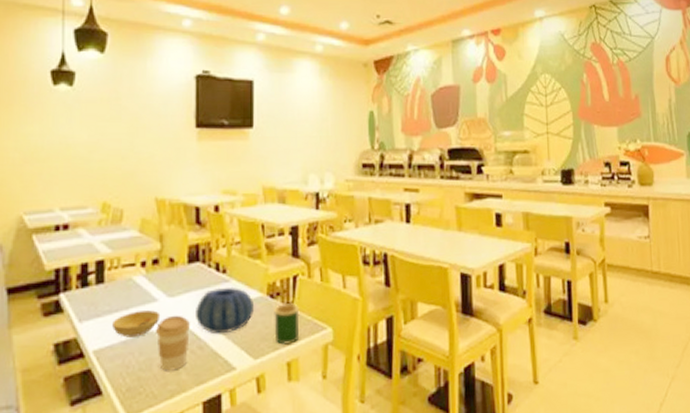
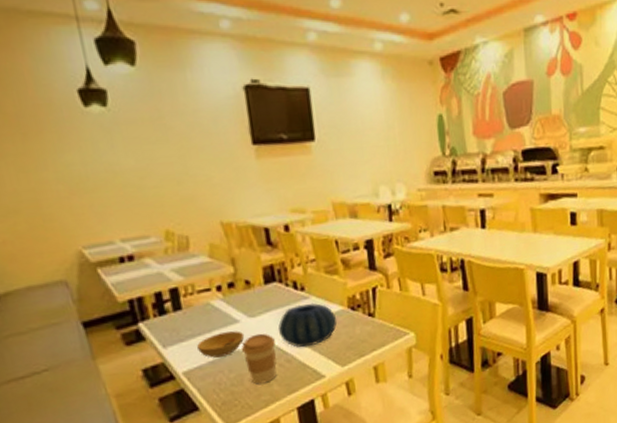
mug: present [274,303,300,345] -> none [356,313,383,352]

